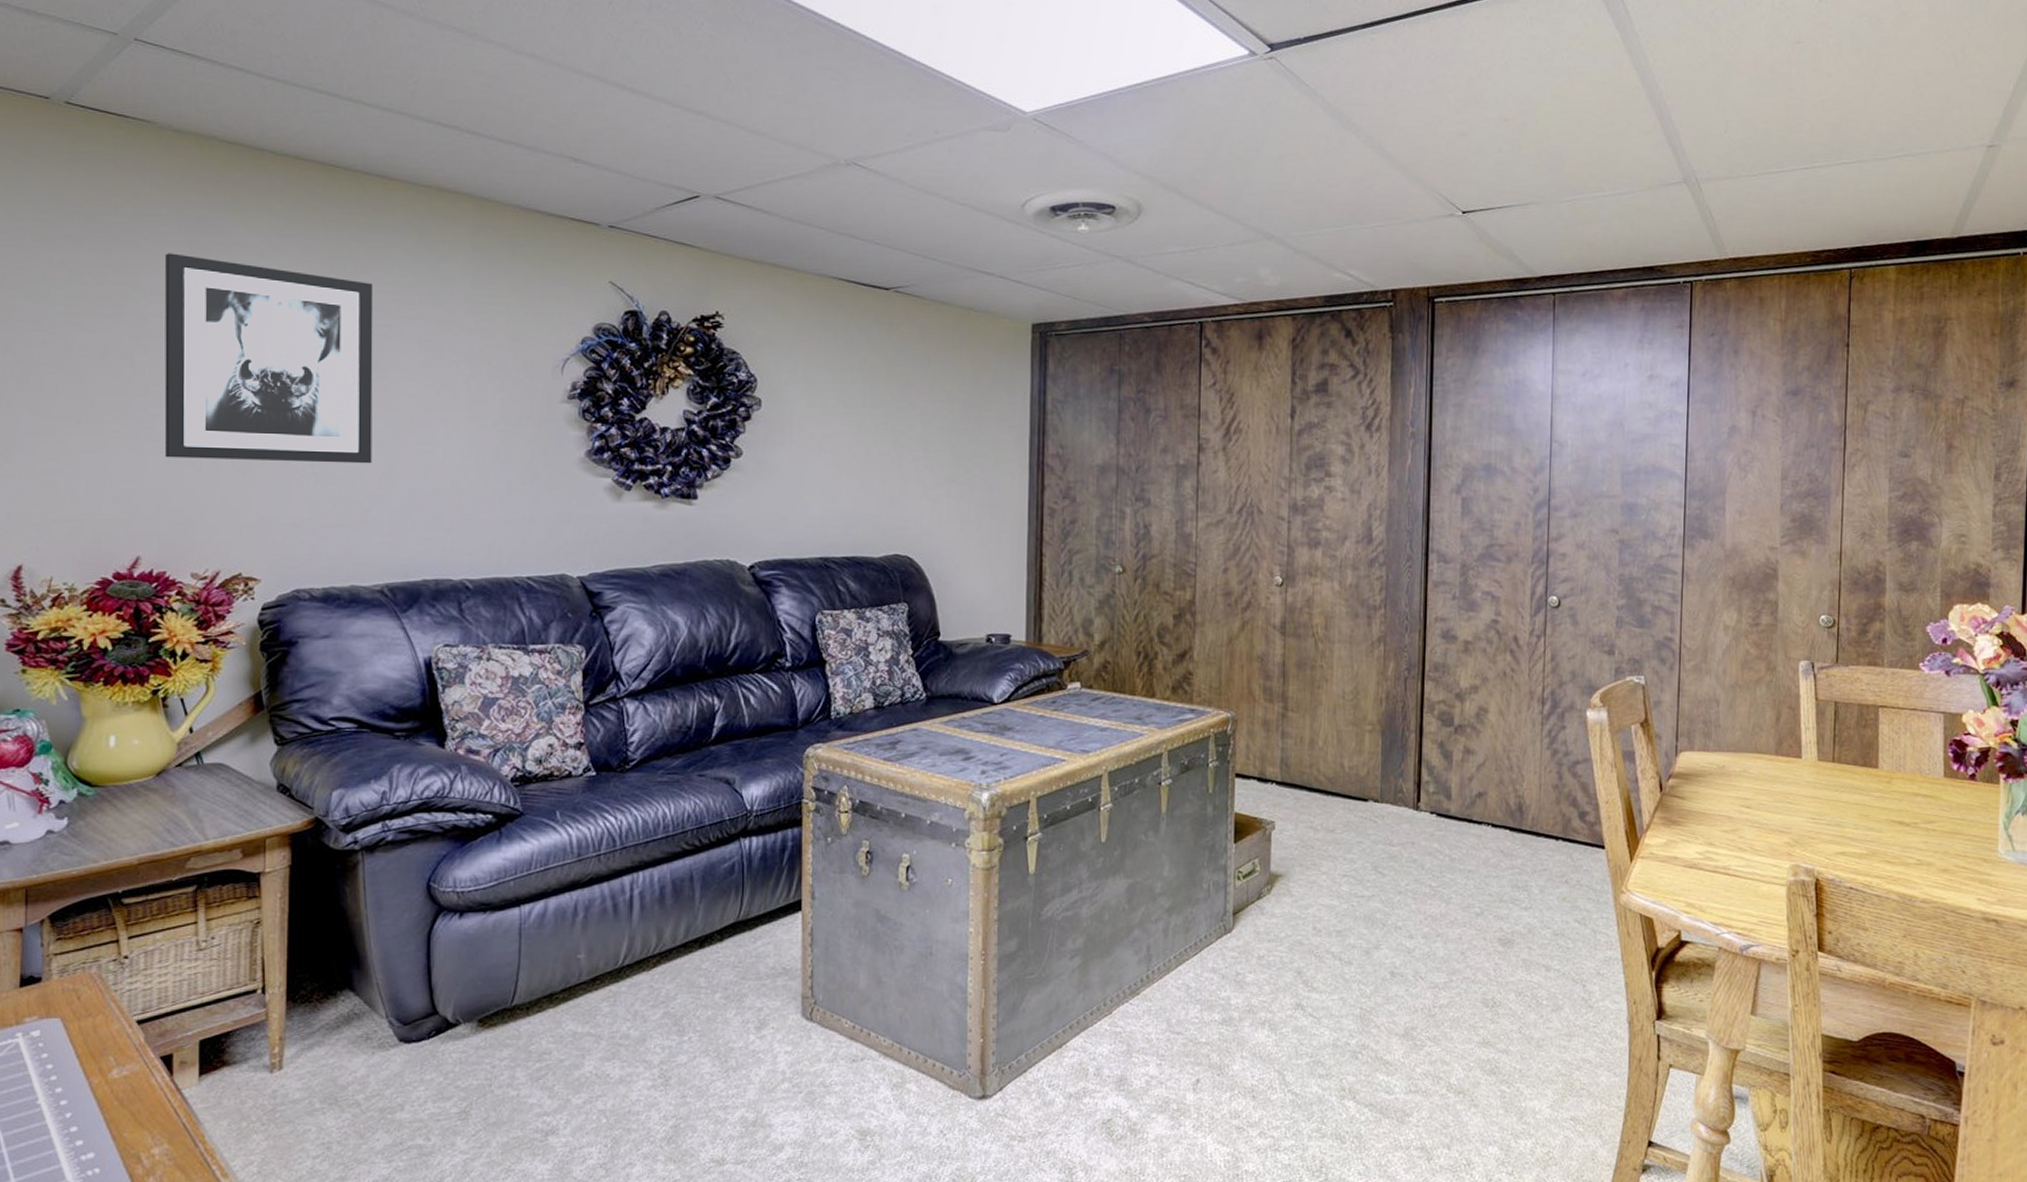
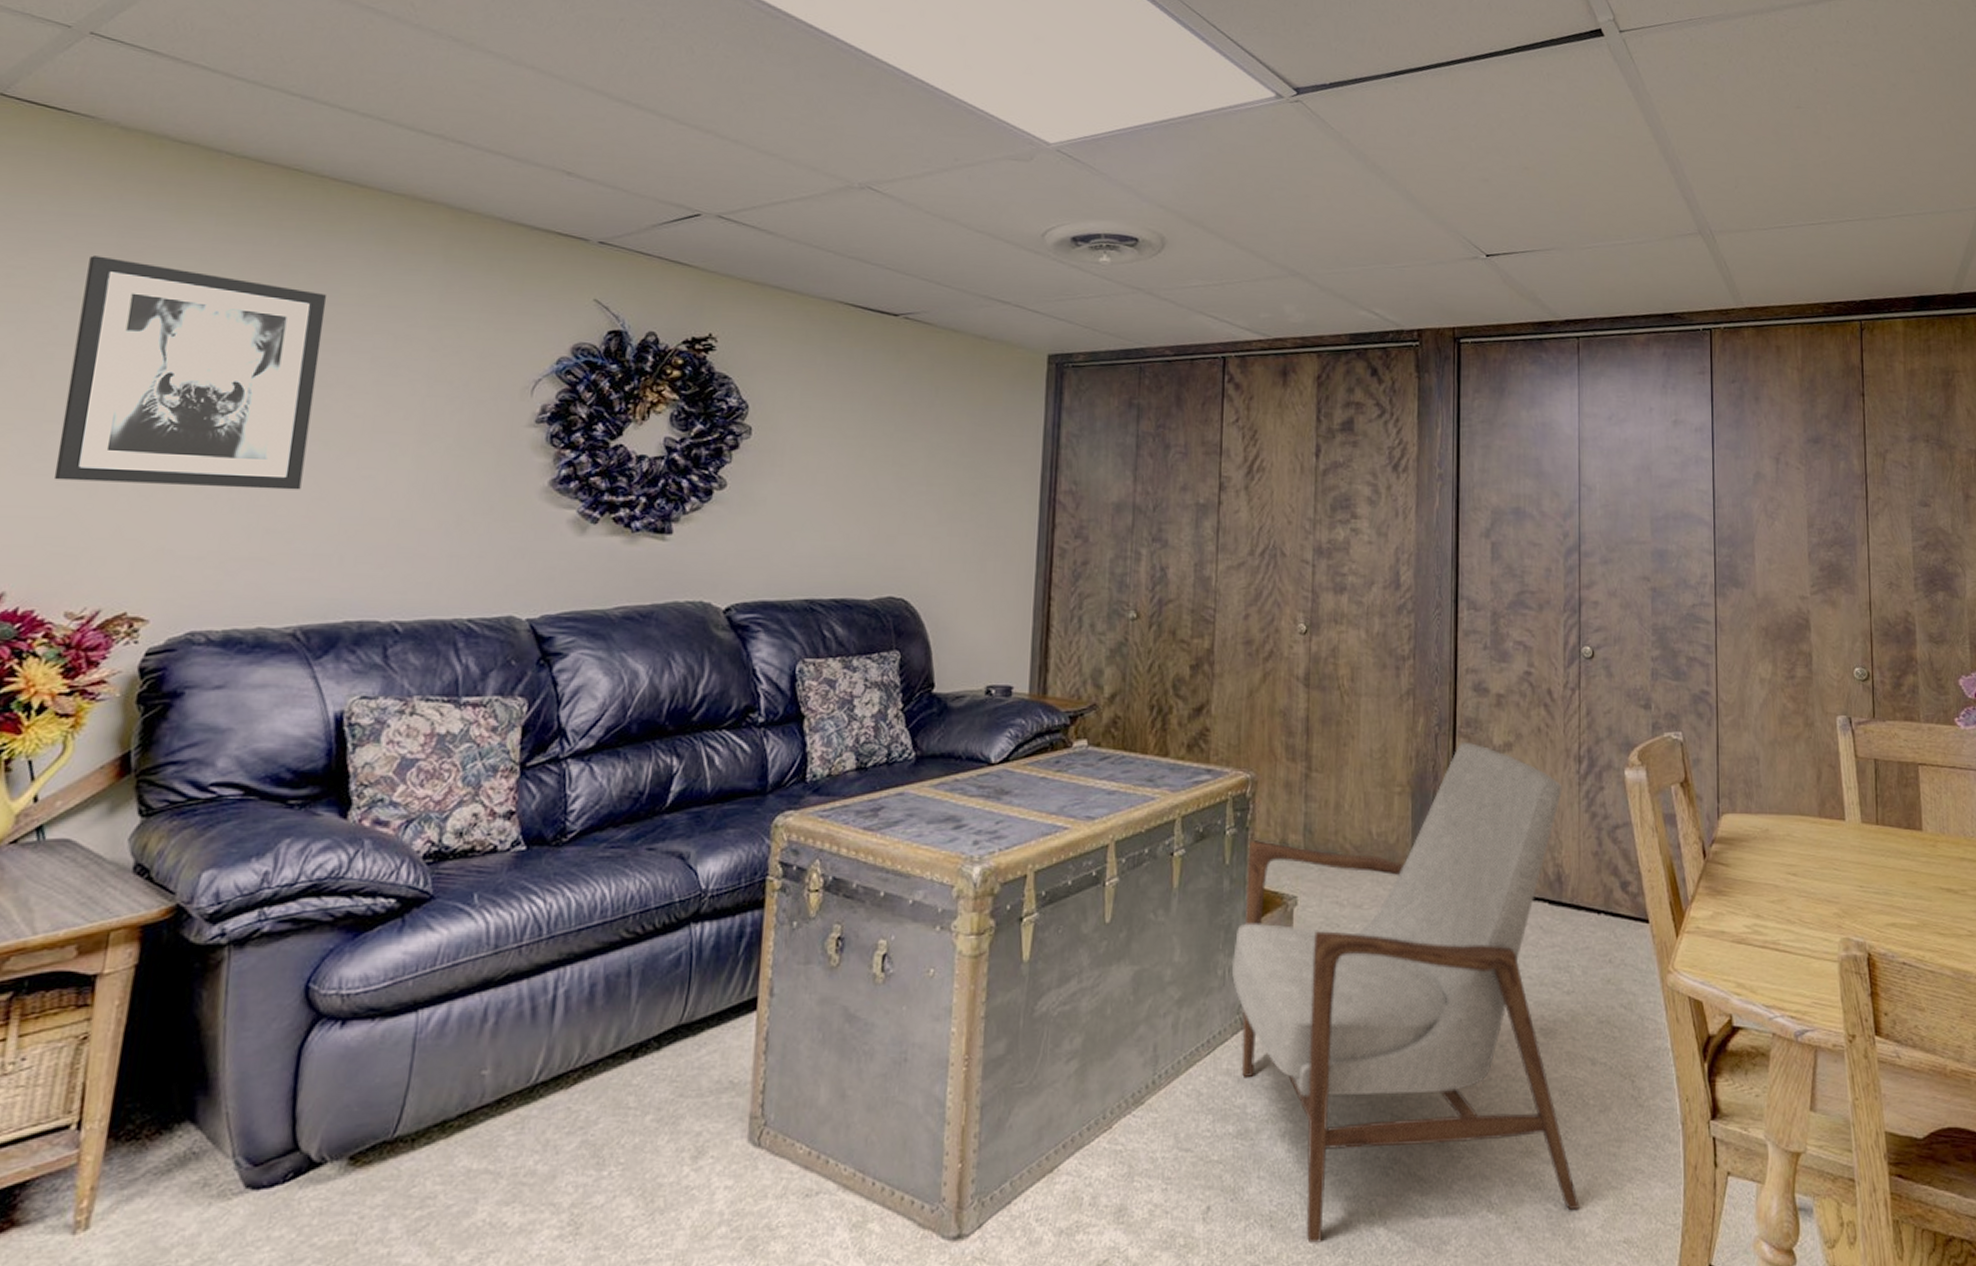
armchair: none [1215,684,1531,1111] -> present [1231,741,1580,1243]

